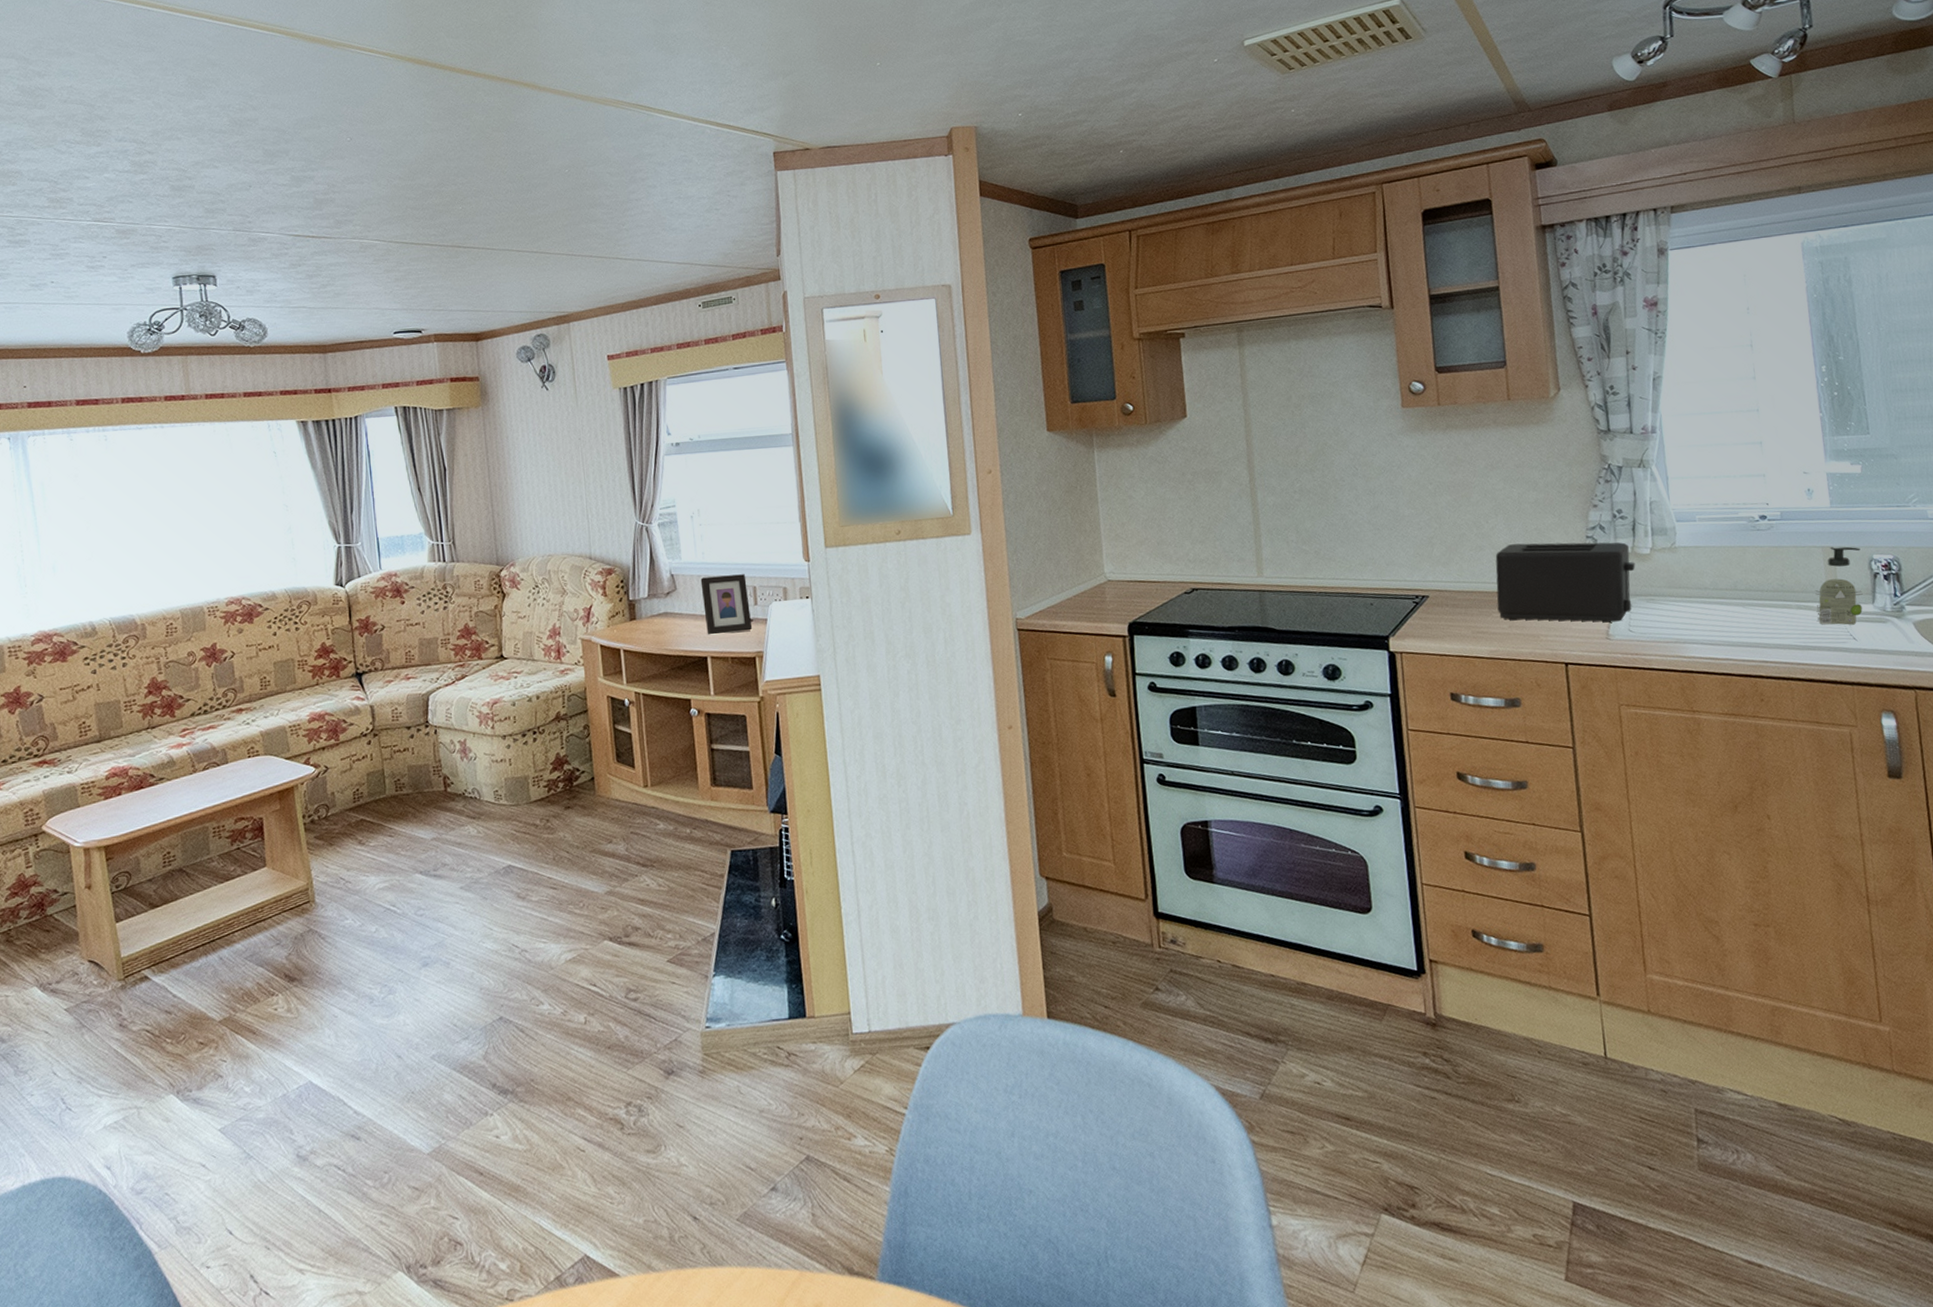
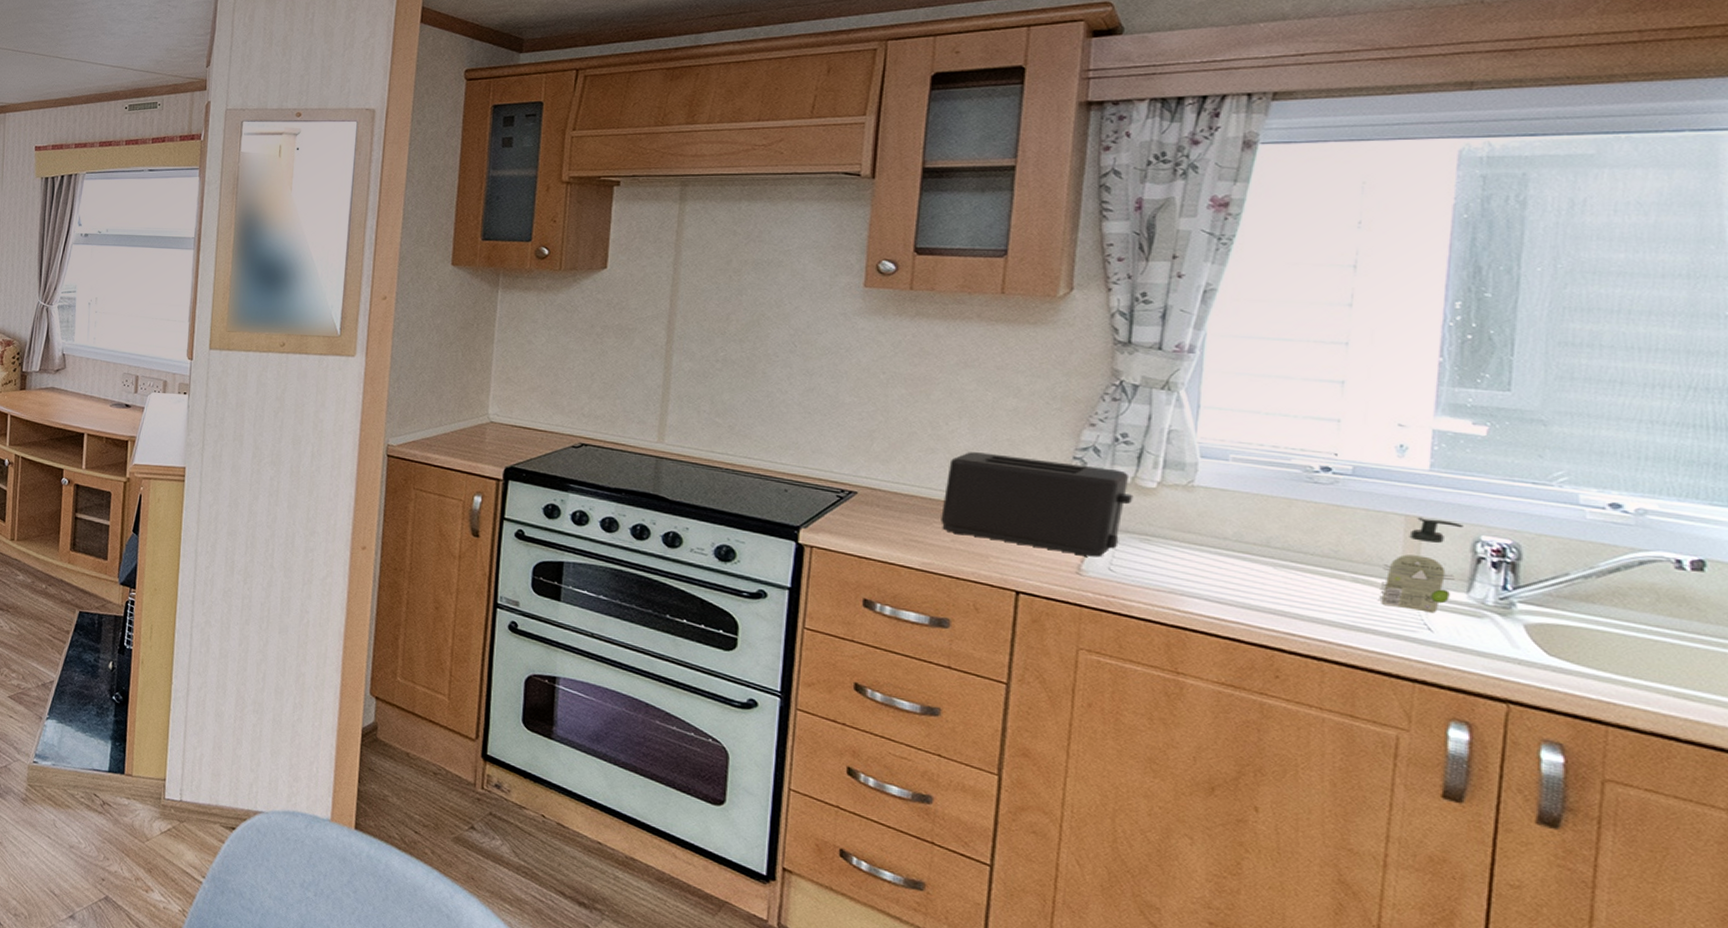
picture frame: present [700,574,753,635] -> none [87,360,131,416]

